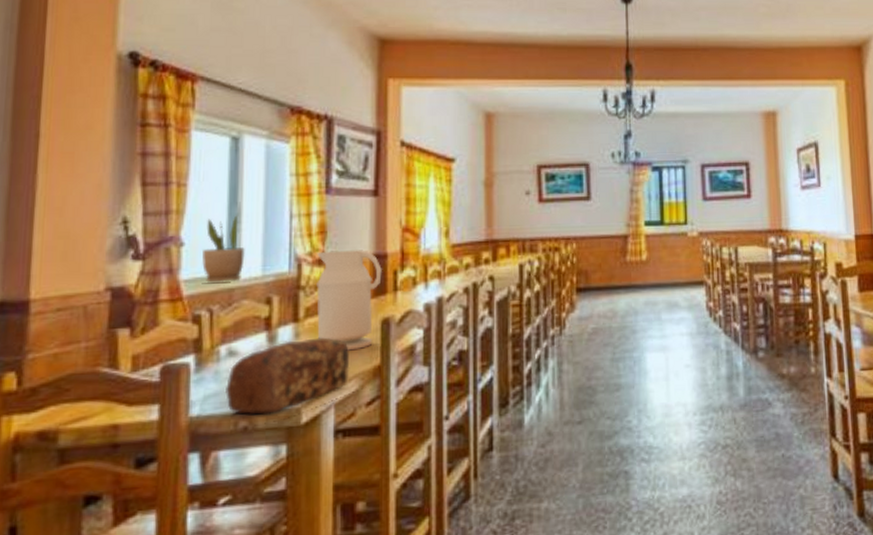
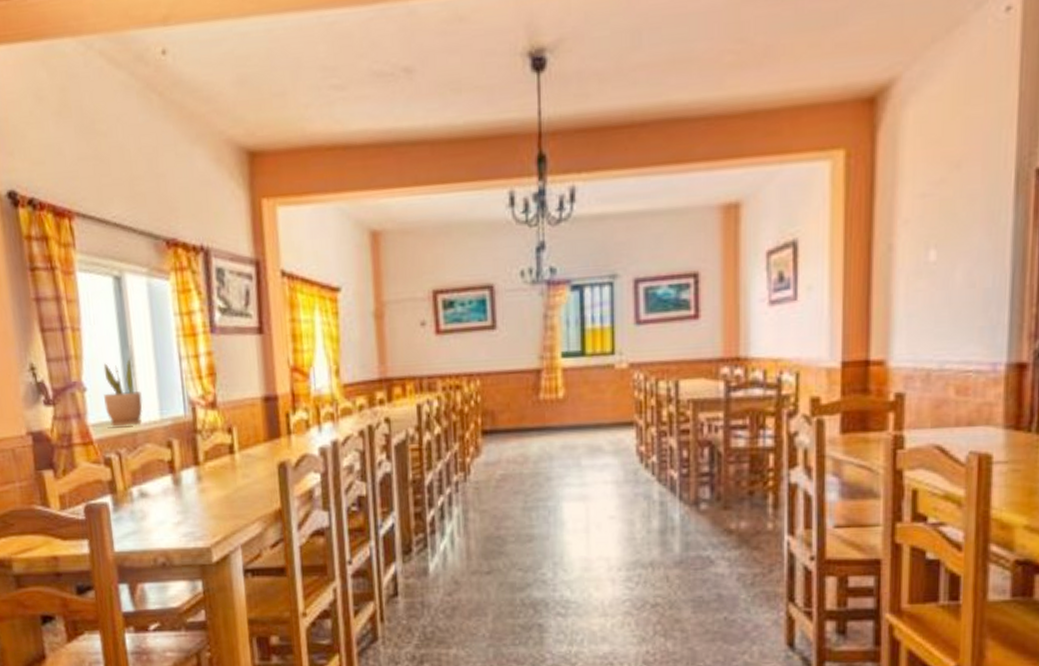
bread loaf: present [224,337,350,416] -> none [141,481,252,554]
water jug: present [316,250,382,351] -> none [209,392,274,494]

